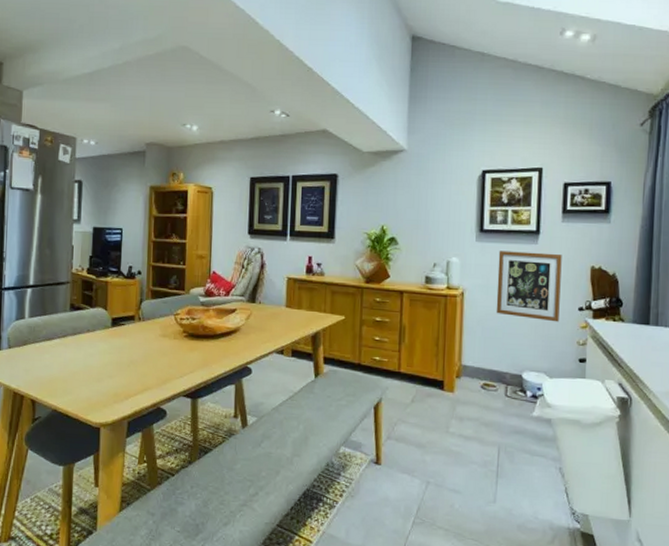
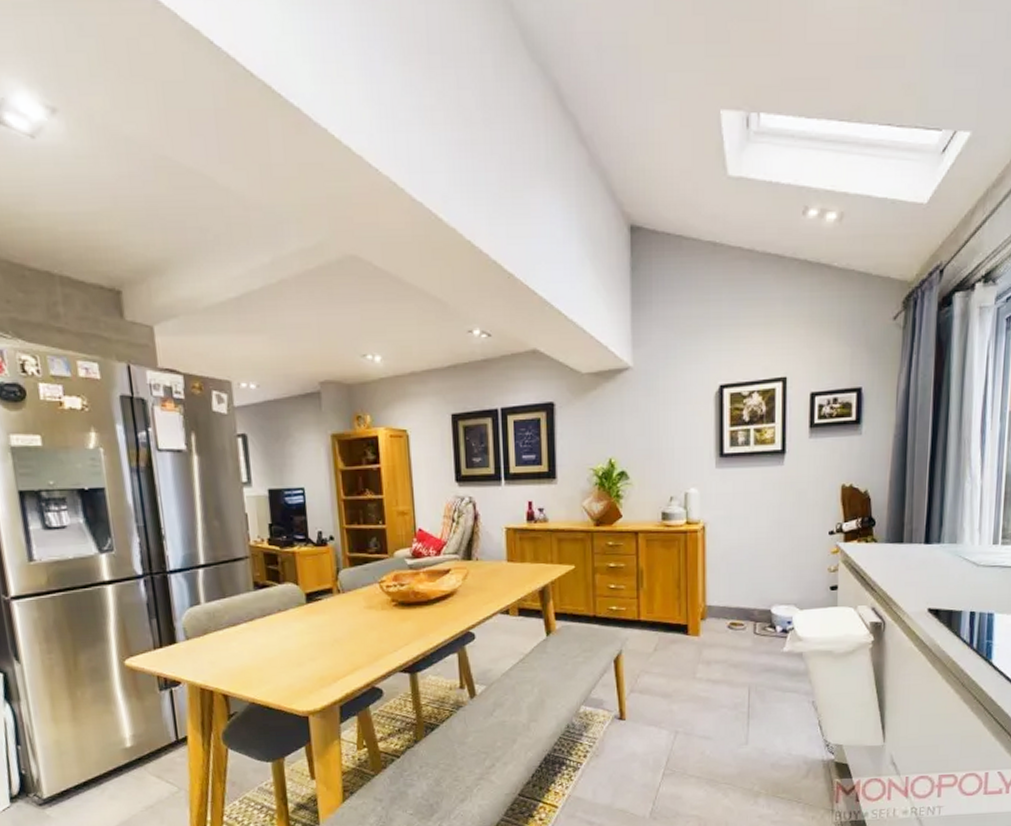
wall art: present [496,250,562,322] -> none [740,474,810,550]

